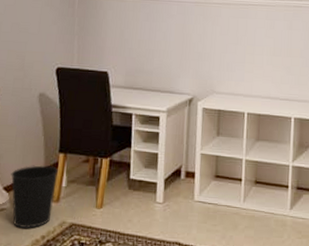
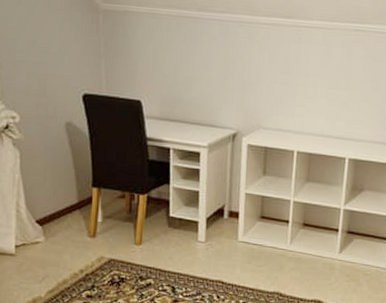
wastebasket: present [11,165,59,228] -> none [42,199,93,262]

